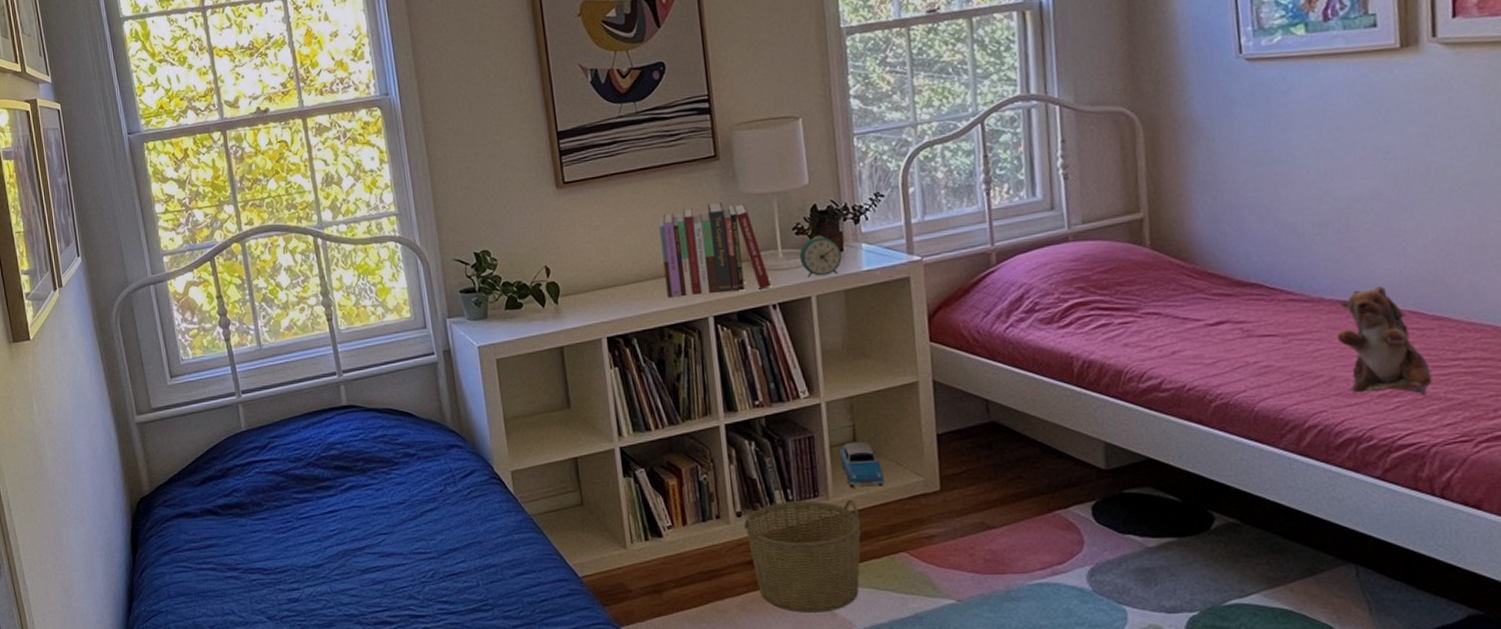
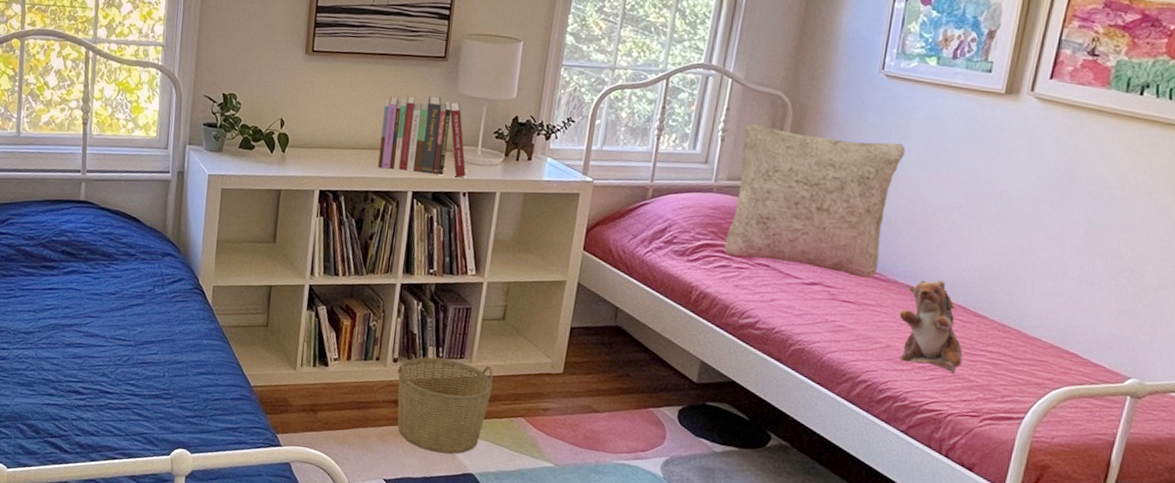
alarm clock: present [799,235,842,277] -> none [494,142,529,179]
toy car: present [839,441,885,488] -> none [488,319,521,360]
pillow: none [1088,134,1296,313] -> present [724,124,906,279]

